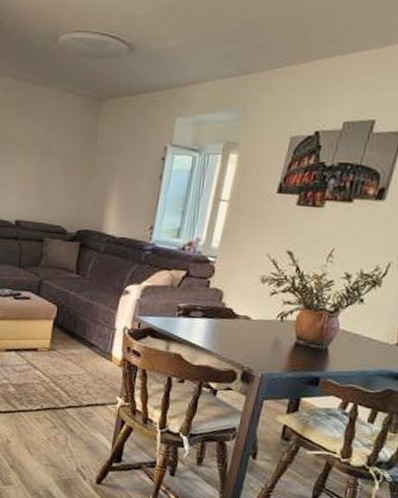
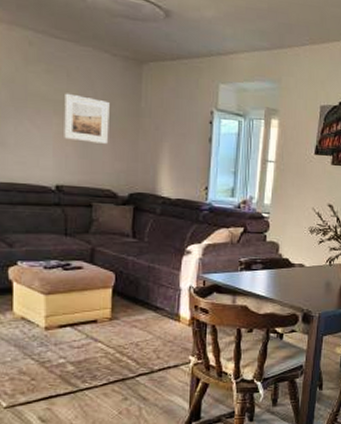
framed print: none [26,134,68,182] -> present [64,93,110,144]

